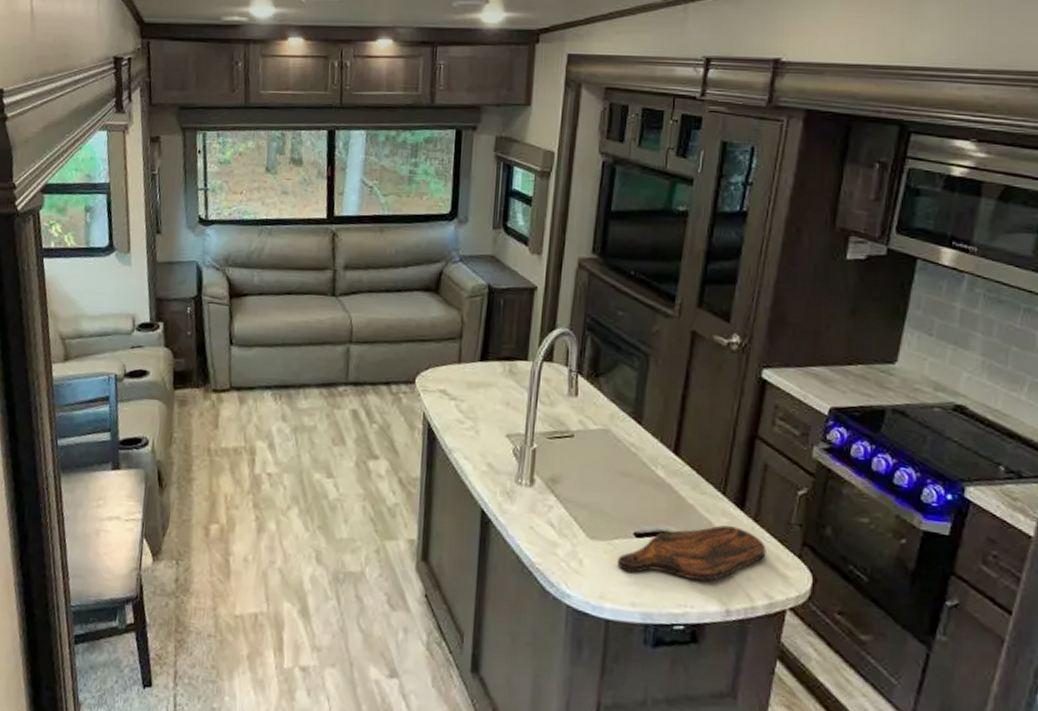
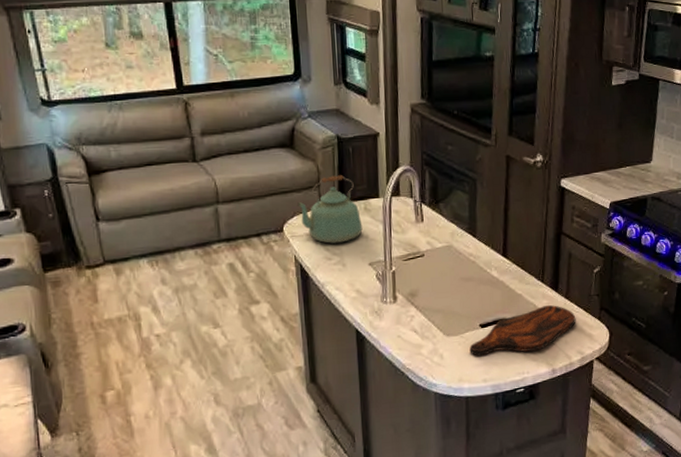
kettle: none [433,328,505,406] -> present [296,175,363,244]

